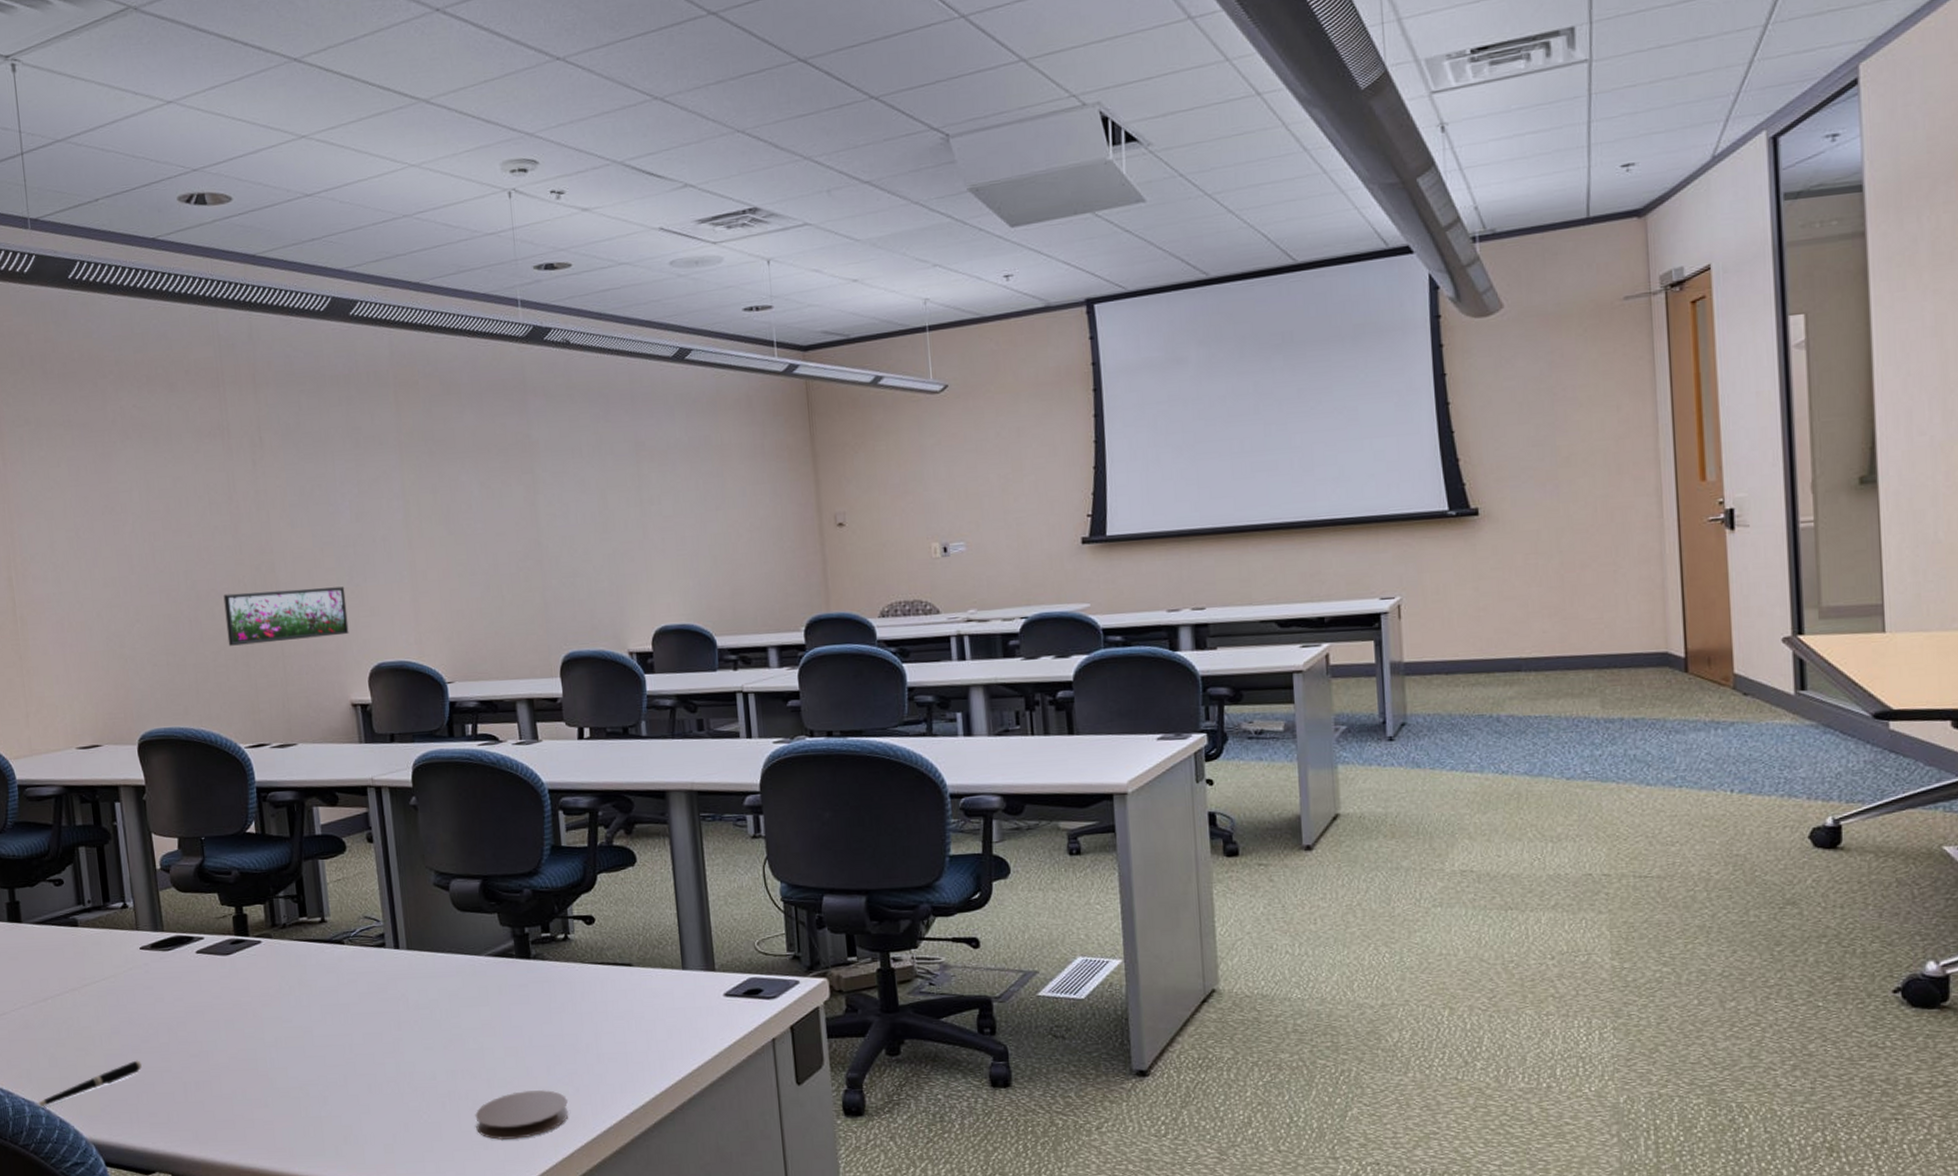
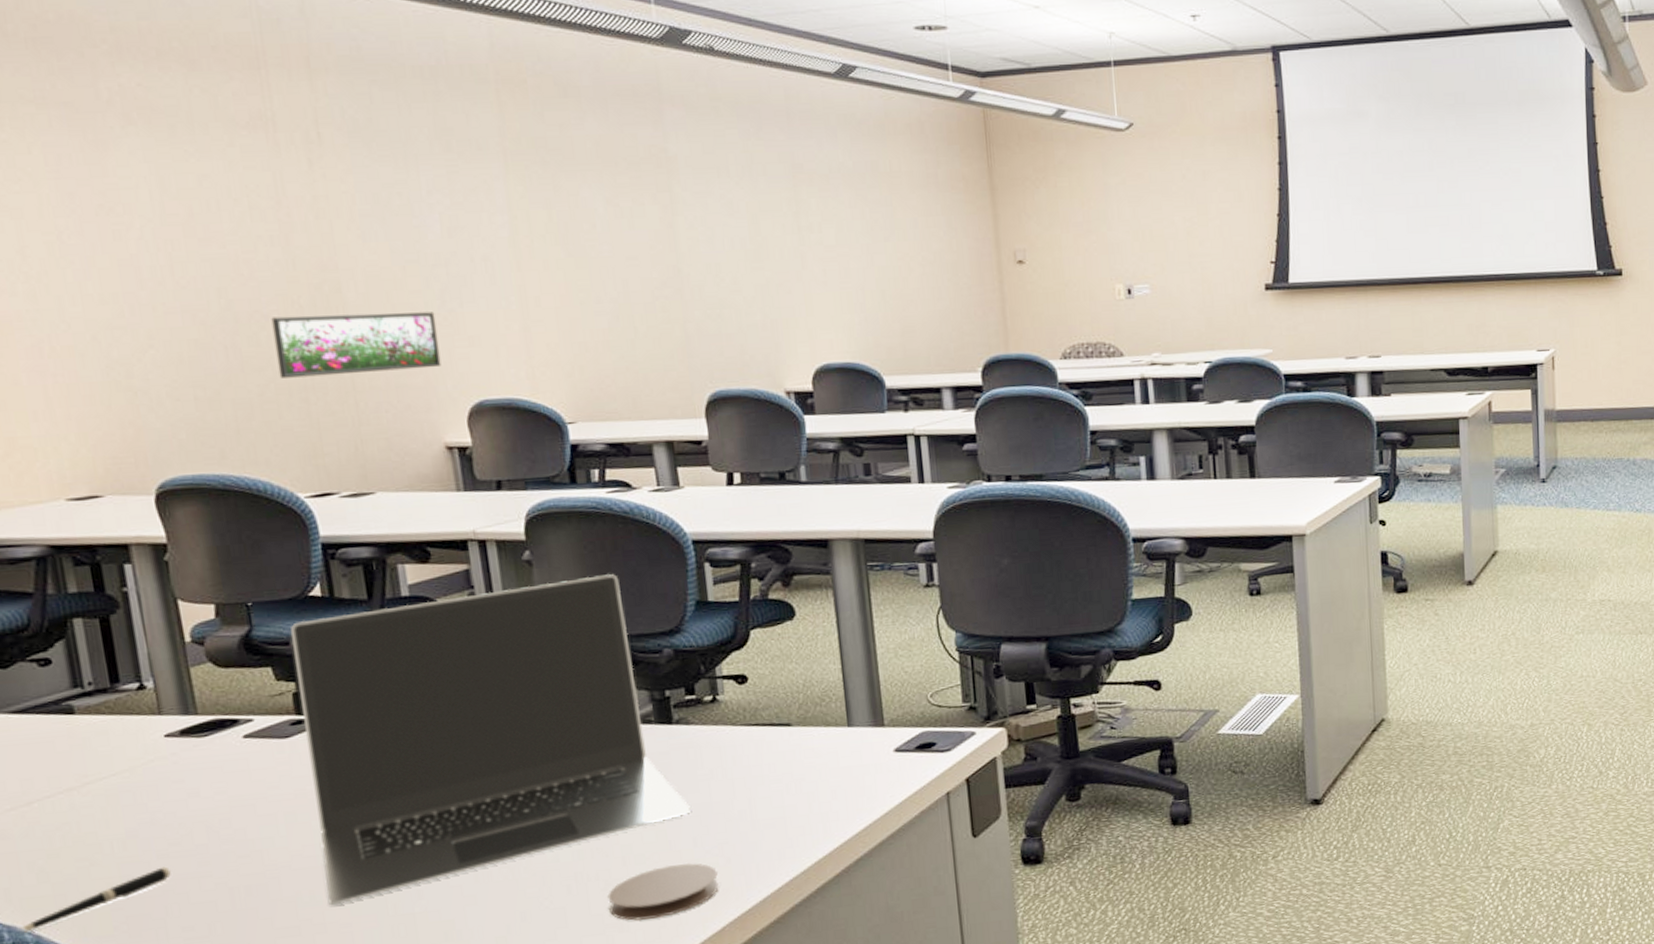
laptop: none [232,819,547,1105] -> present [290,574,692,906]

